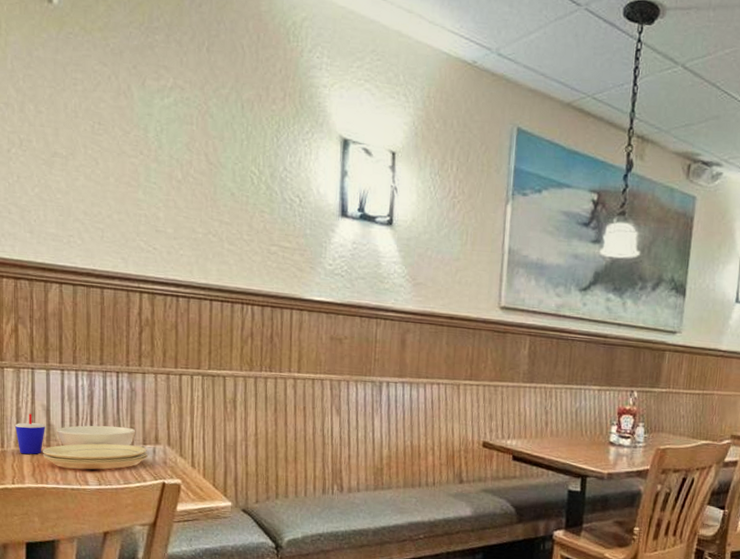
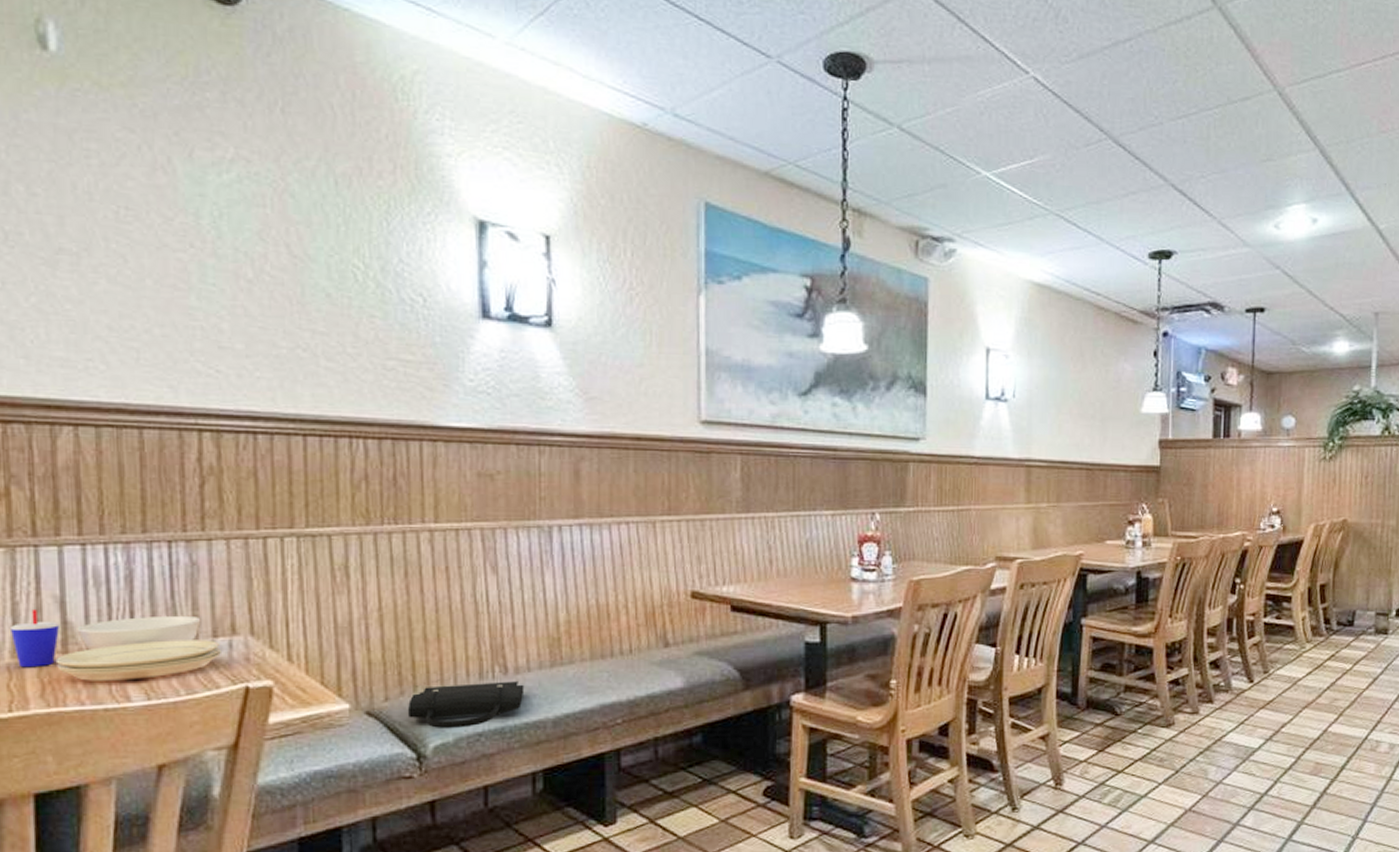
handbag: none [271,495,354,529] -> present [408,681,525,729]

